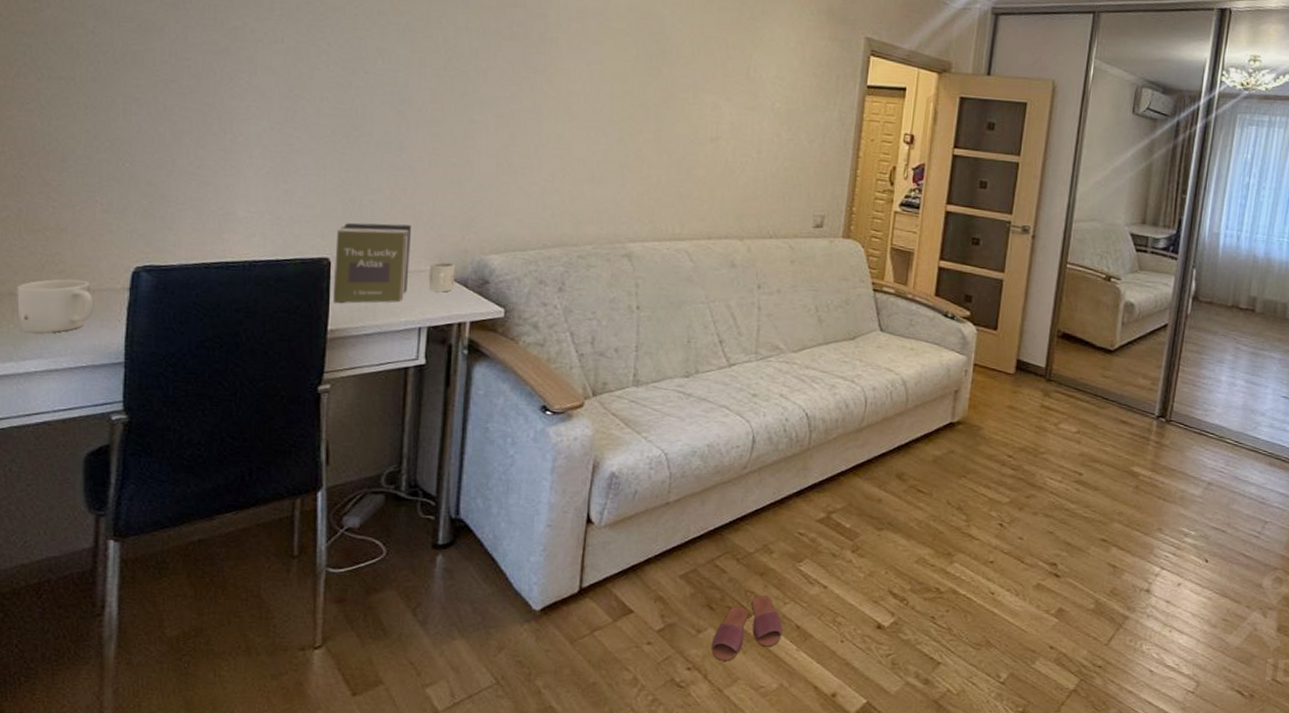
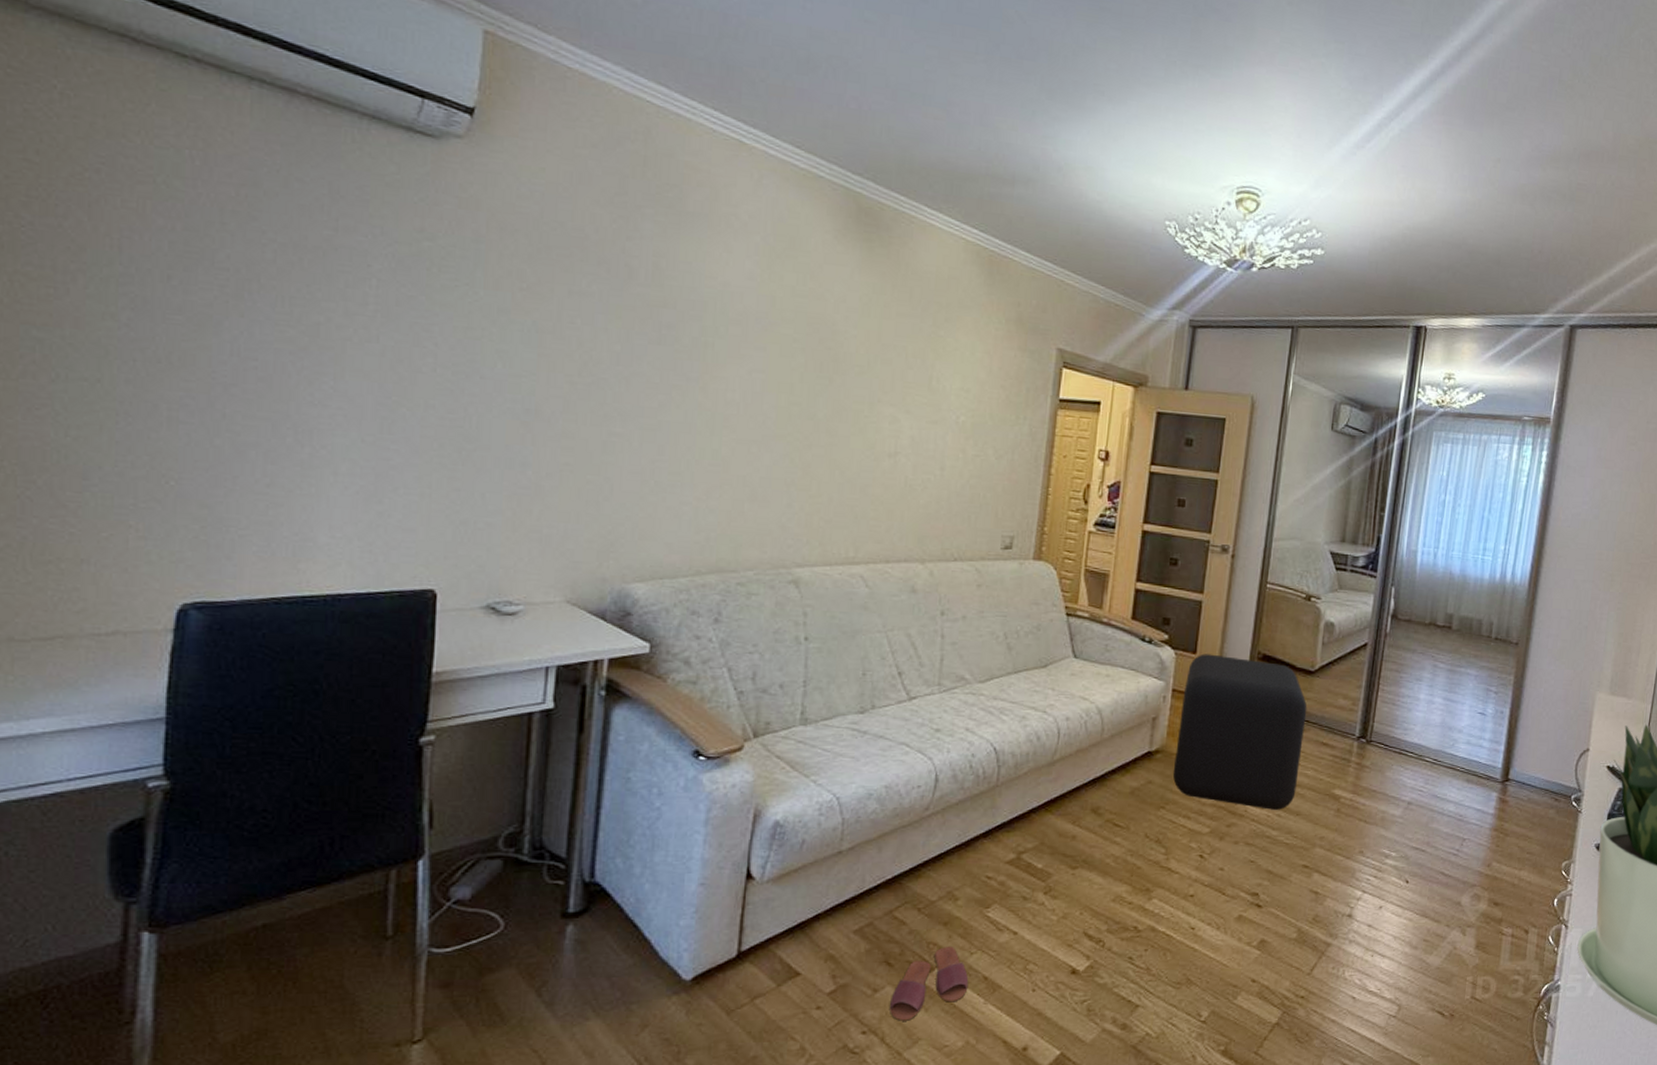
mug: present [17,279,94,334] -> none [18,619,125,686]
books: present [332,222,412,304] -> none [438,548,539,642]
mug: present [428,261,456,293] -> none [558,592,591,627]
cube: none [974,330,1107,484] -> present [1173,654,1307,810]

